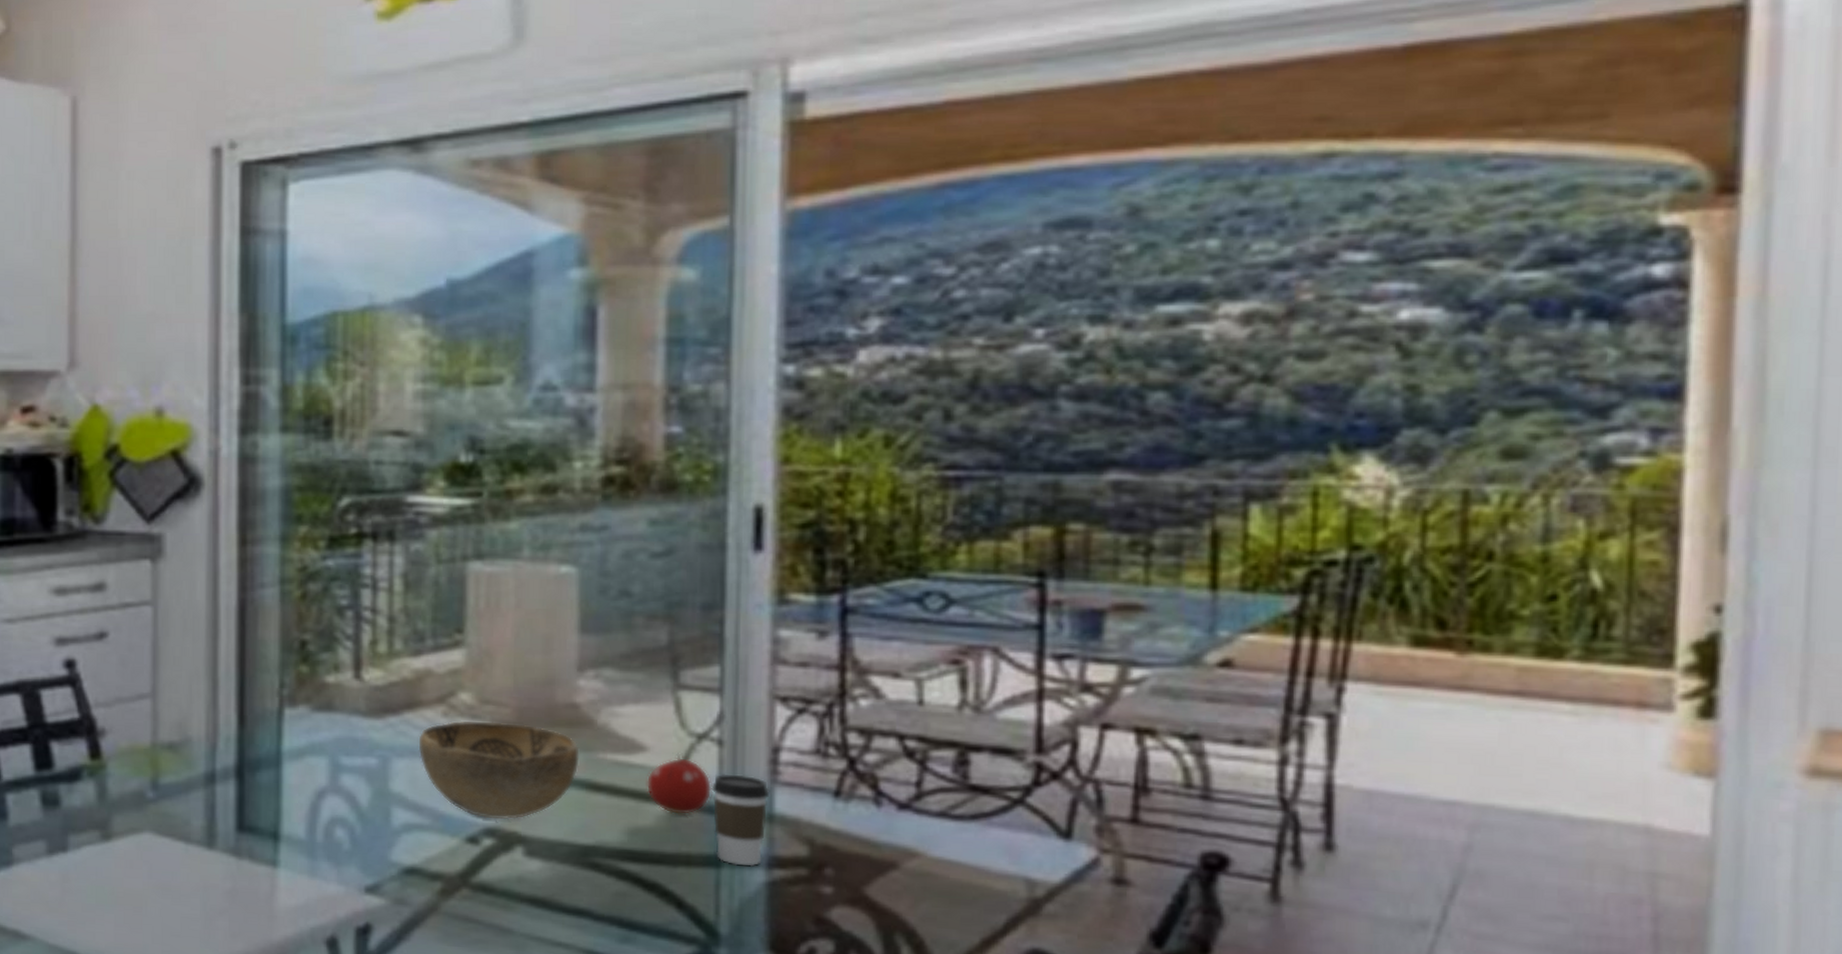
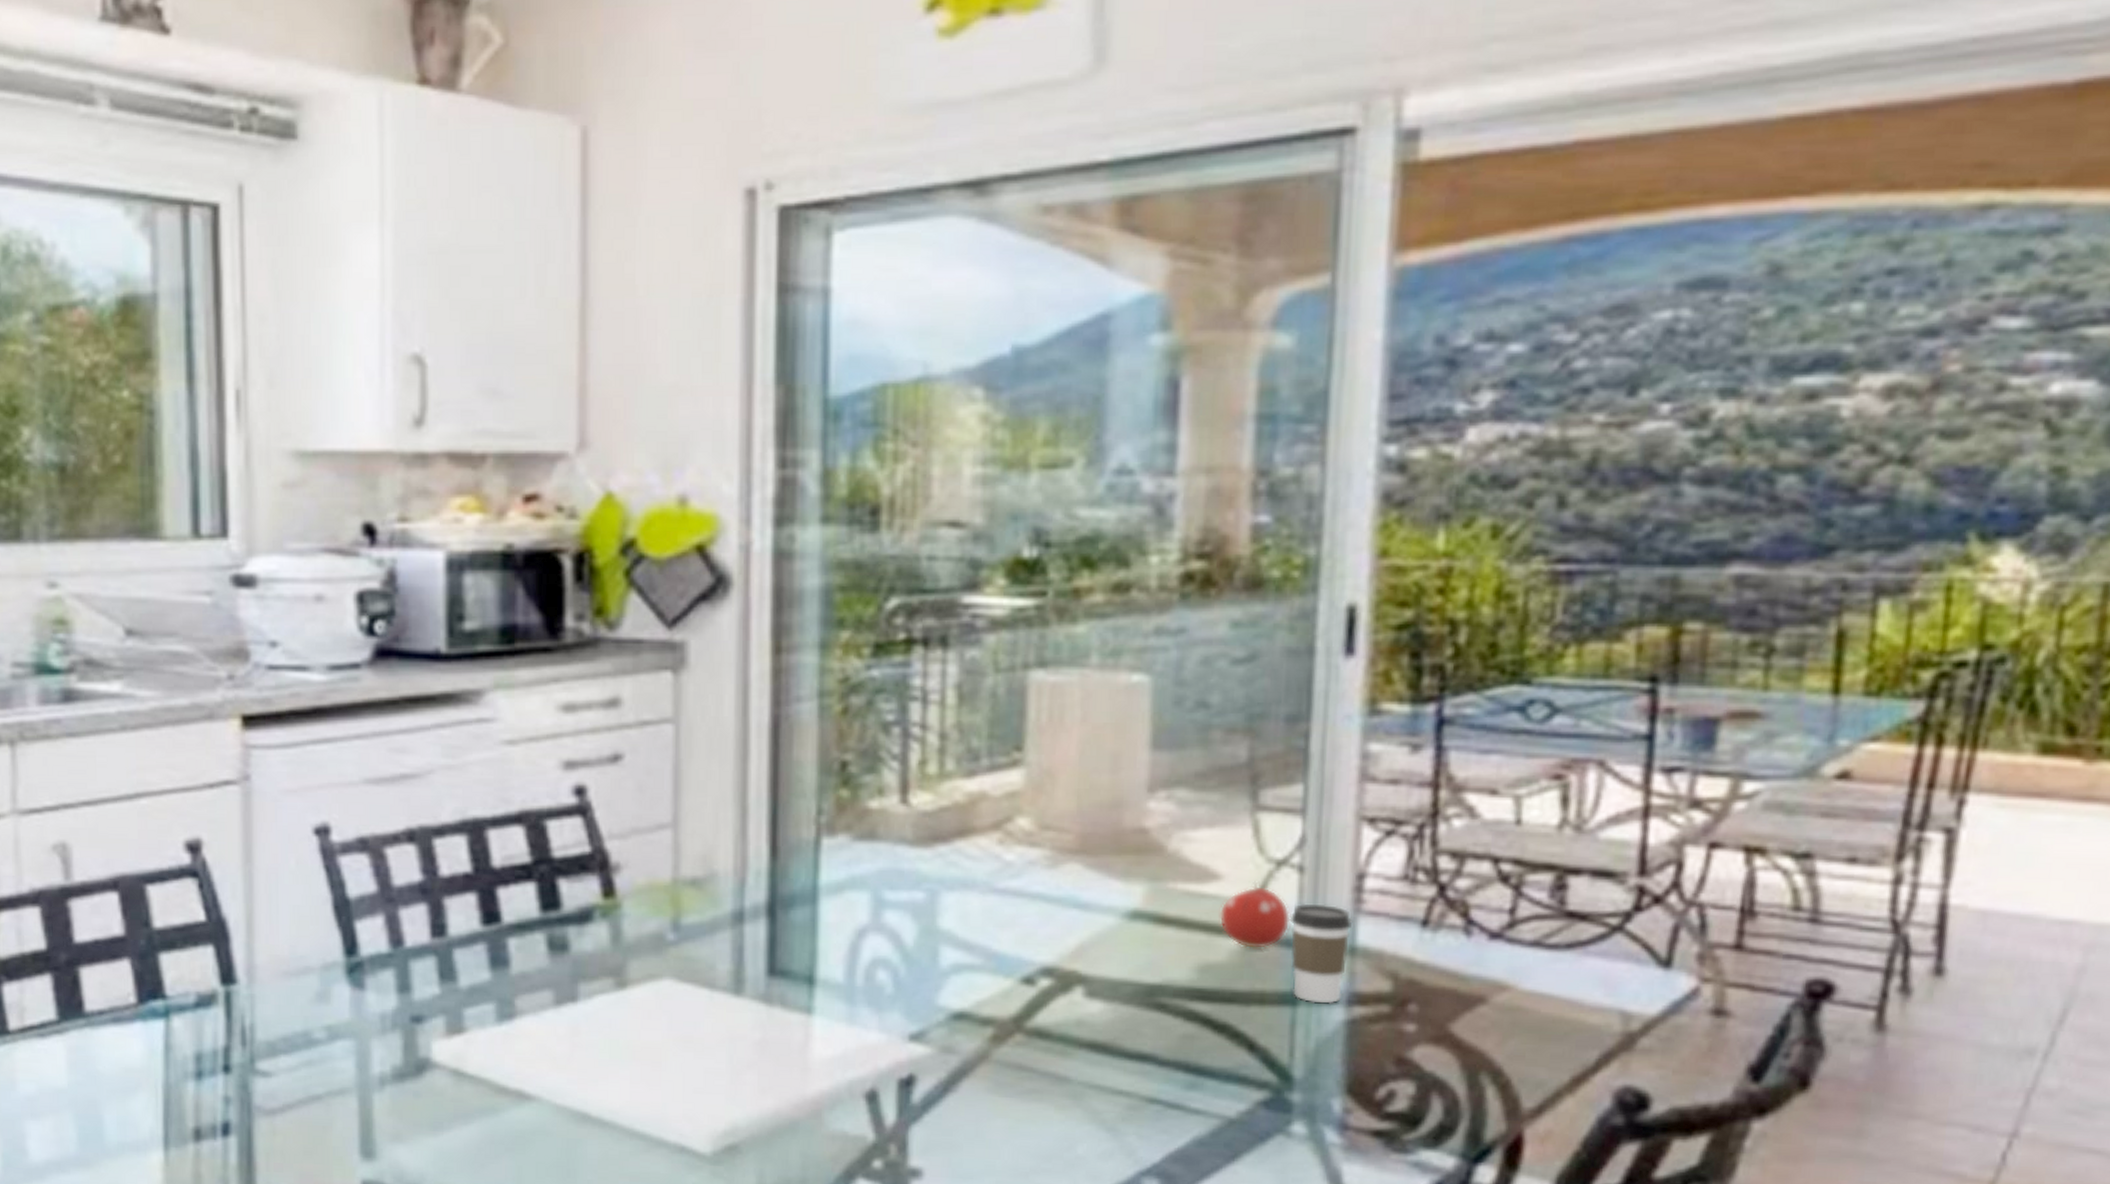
decorative bowl: present [418,721,580,820] -> none [970,849,1148,958]

